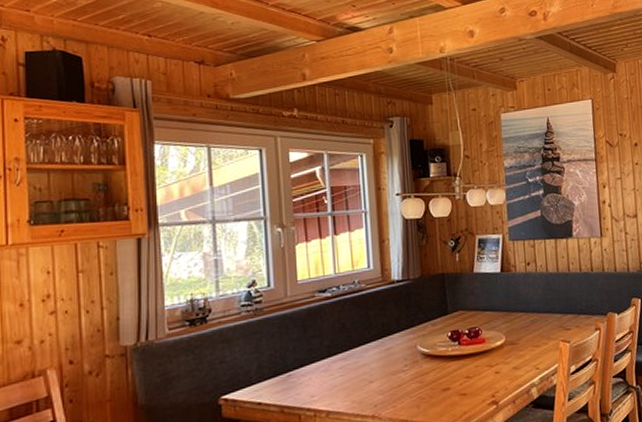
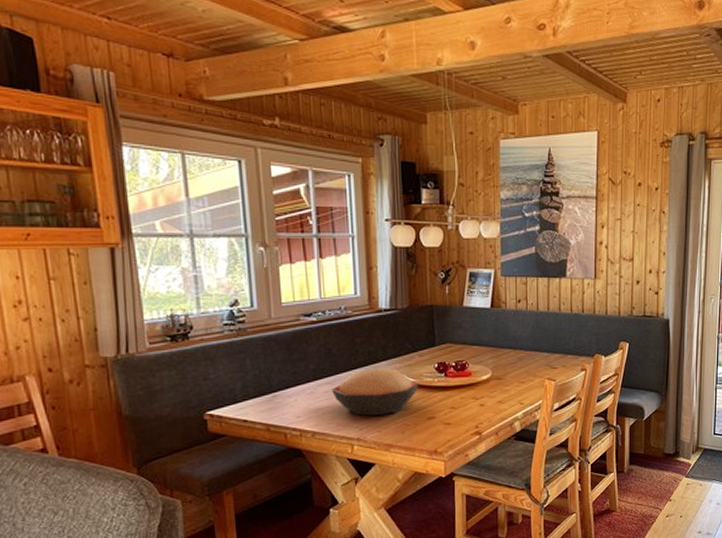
decorative bowl: none [345,340,433,392] -> present [331,368,419,417]

